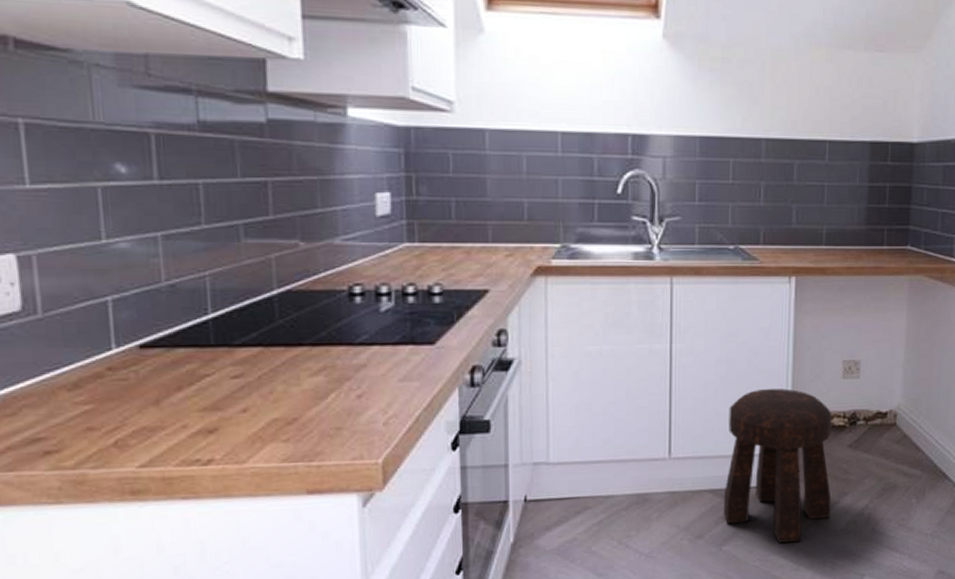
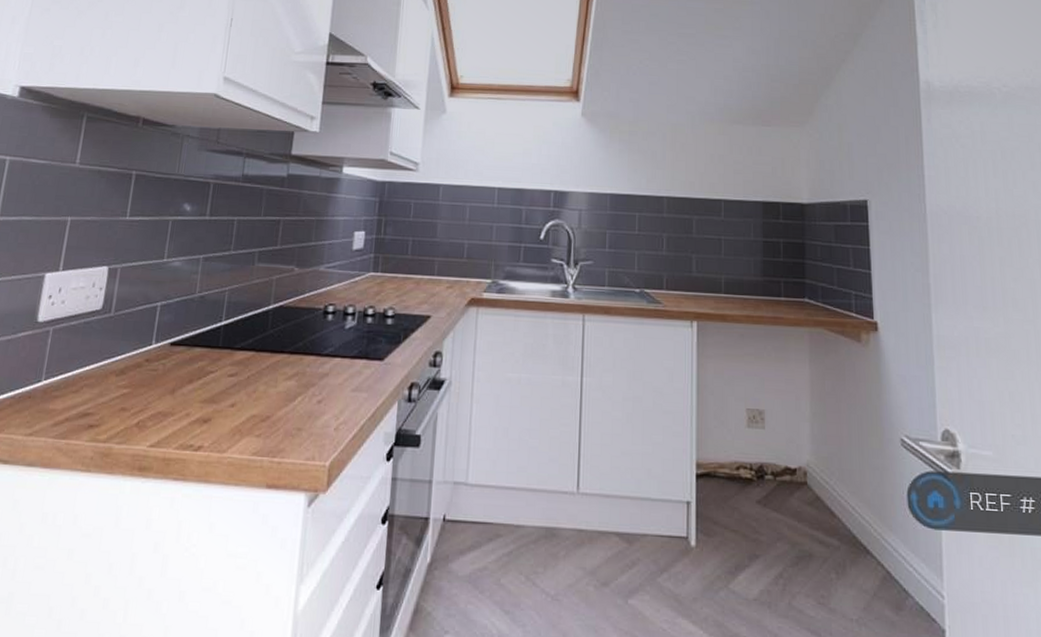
stool: present [723,388,832,543] -> none [629,430,742,607]

